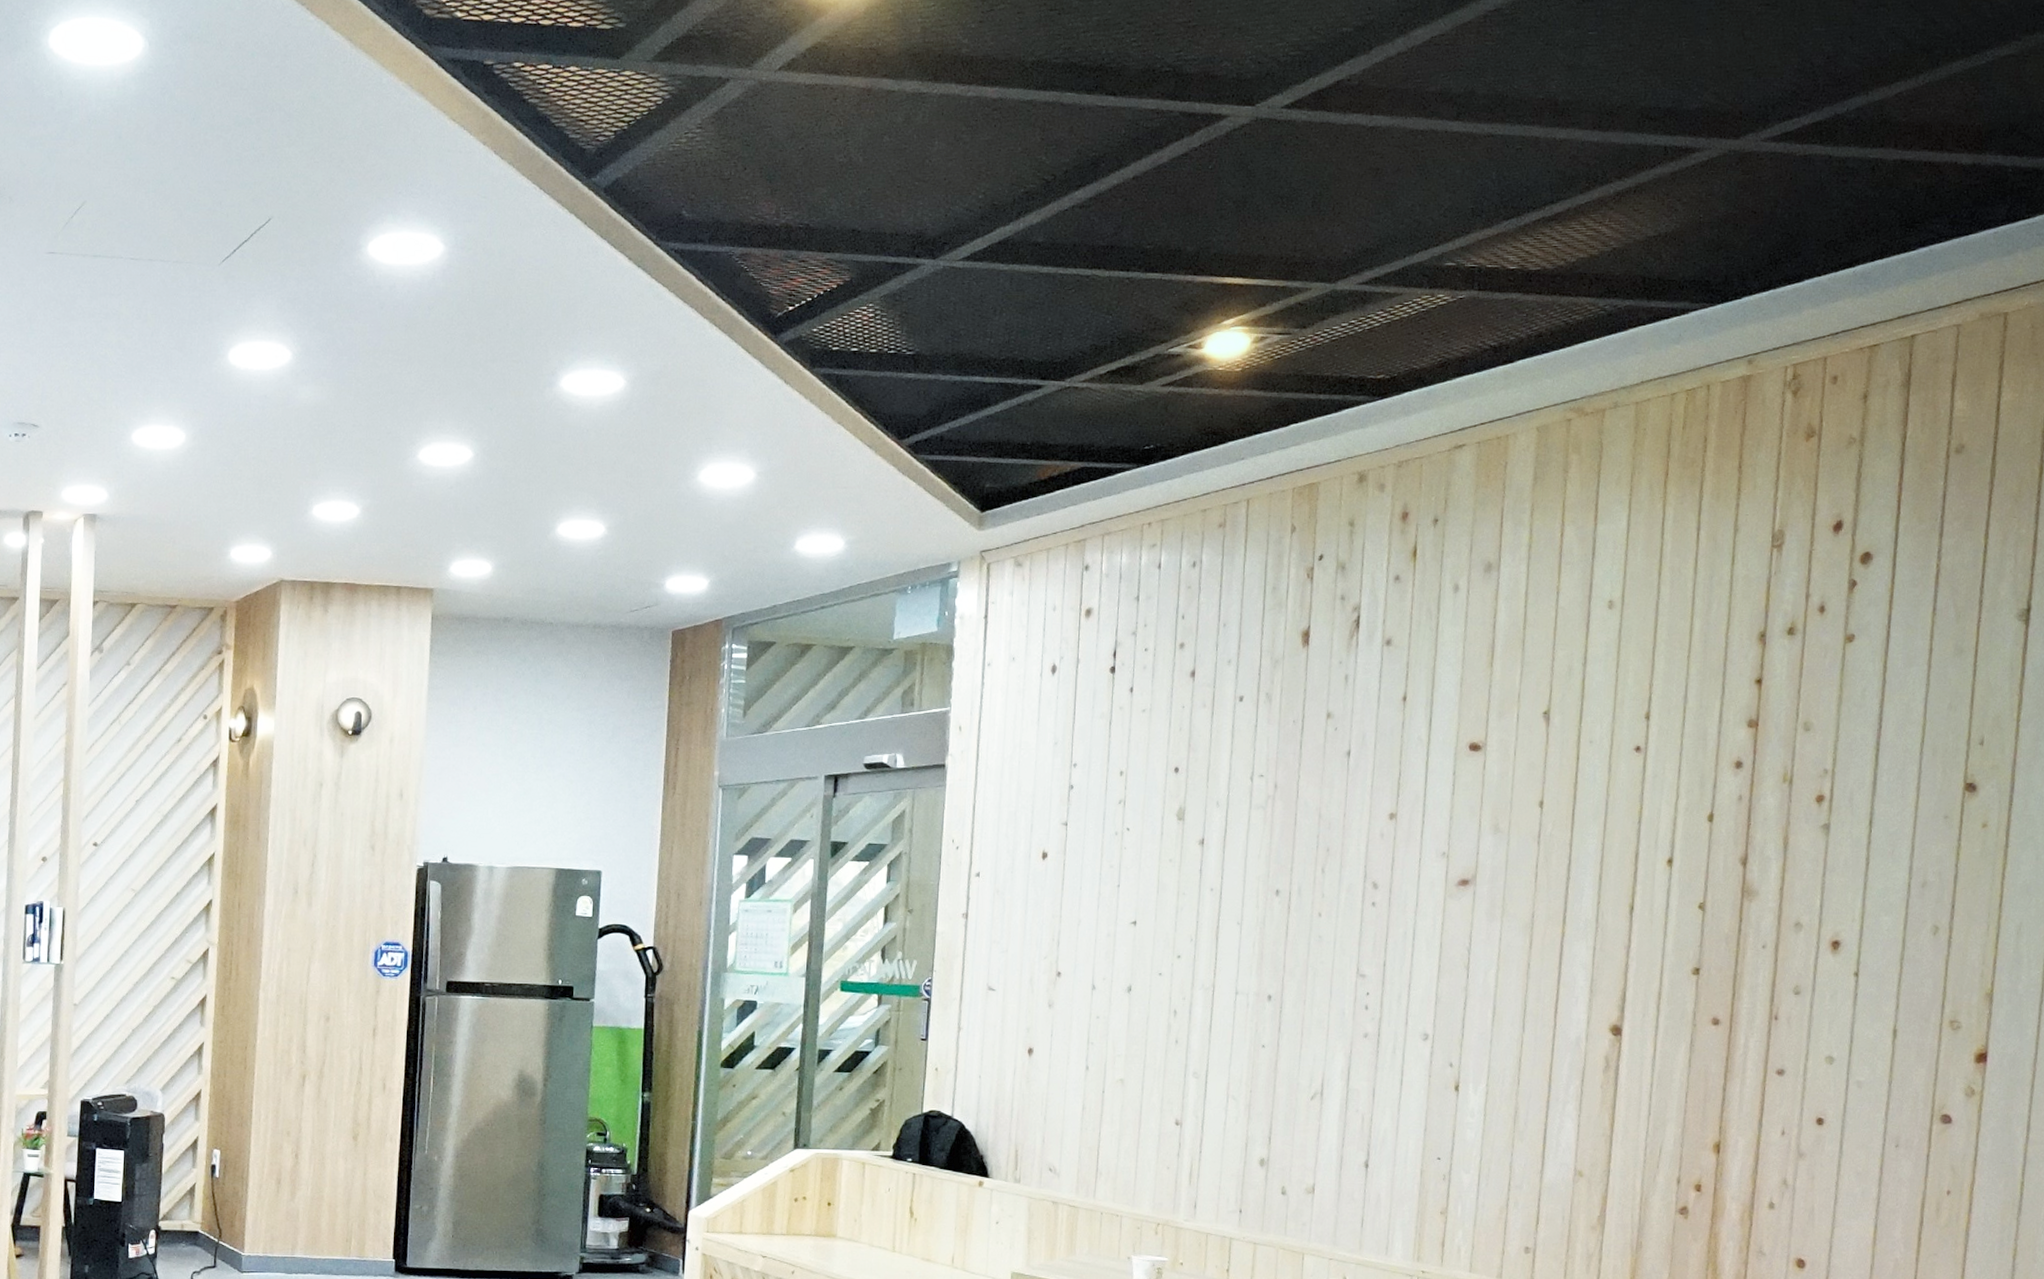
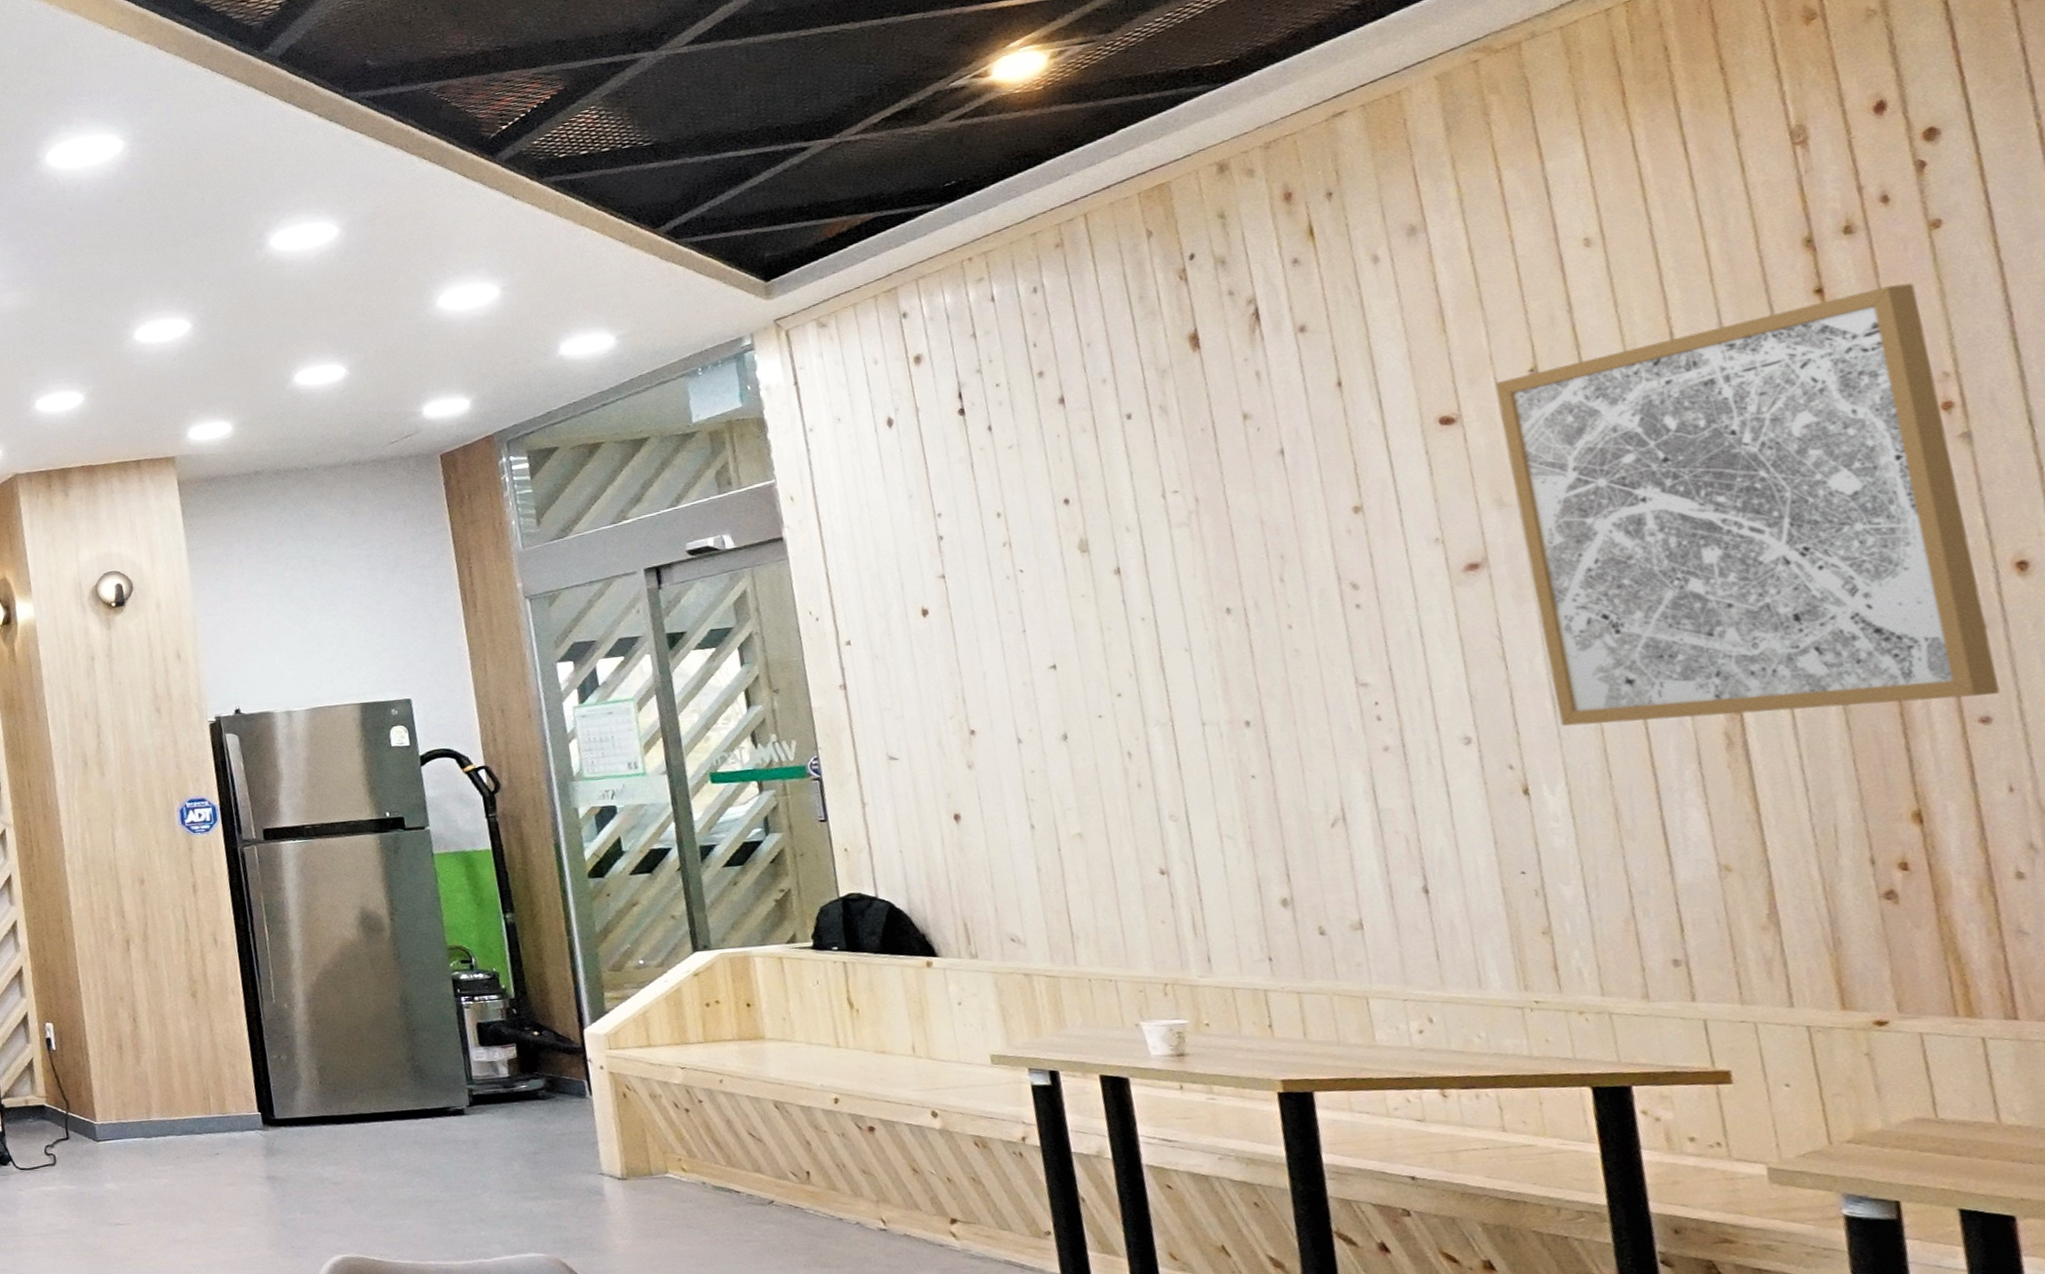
wall art: none [1494,686,1823,1051] -> present [1494,283,2000,727]

